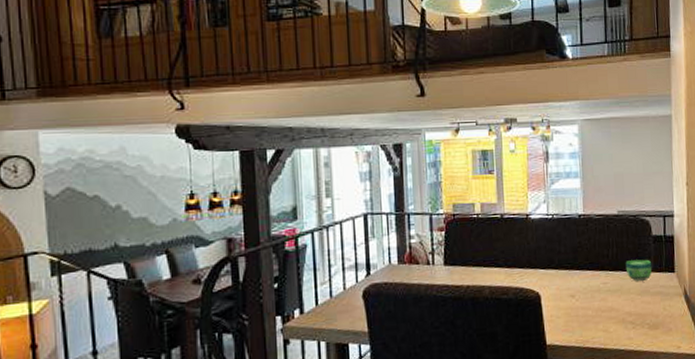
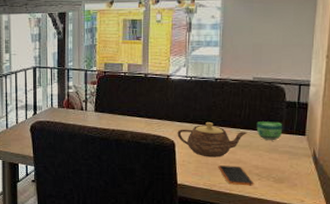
teapot: none [542,266,617,309] -> present [177,122,248,157]
smartphone: none [589,315,629,338] -> present [218,165,255,186]

